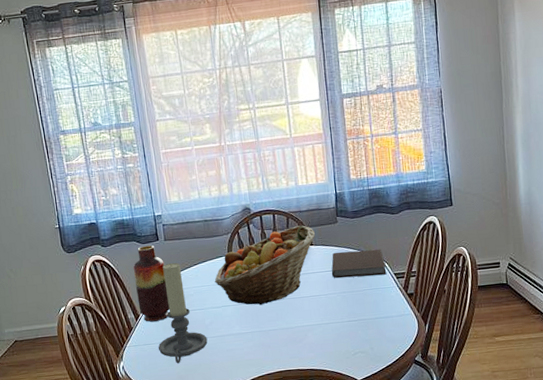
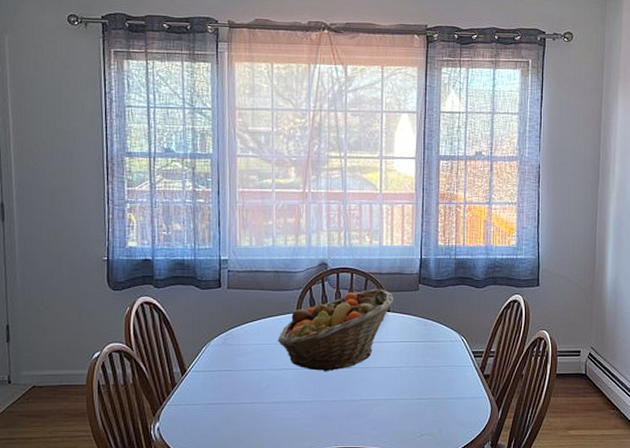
vase: present [132,245,170,322] -> none [186,291,224,379]
candle holder: present [158,263,208,364] -> none [202,315,261,430]
notebook: present [331,249,387,278] -> none [407,322,465,352]

